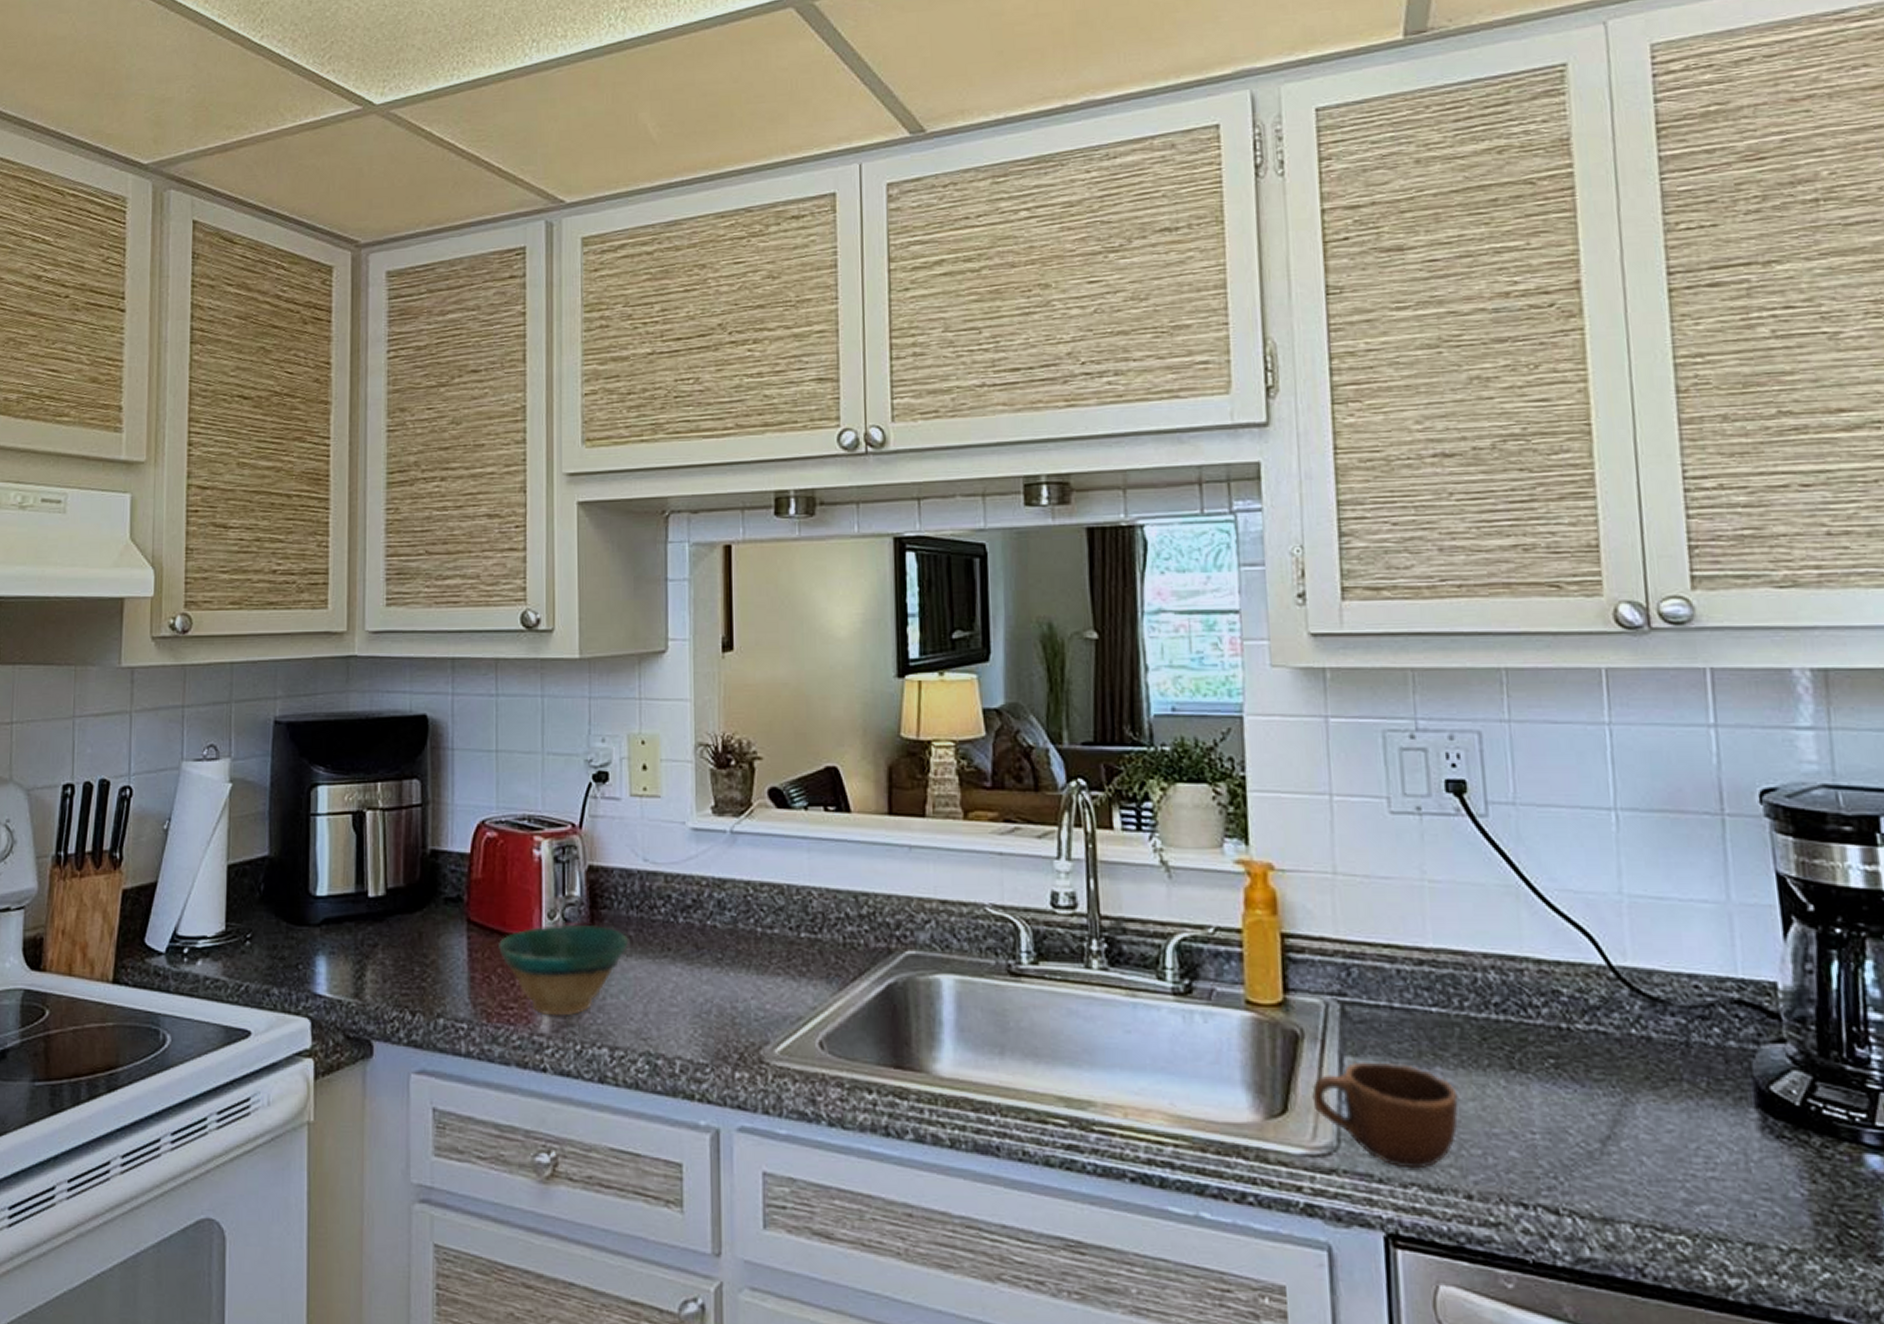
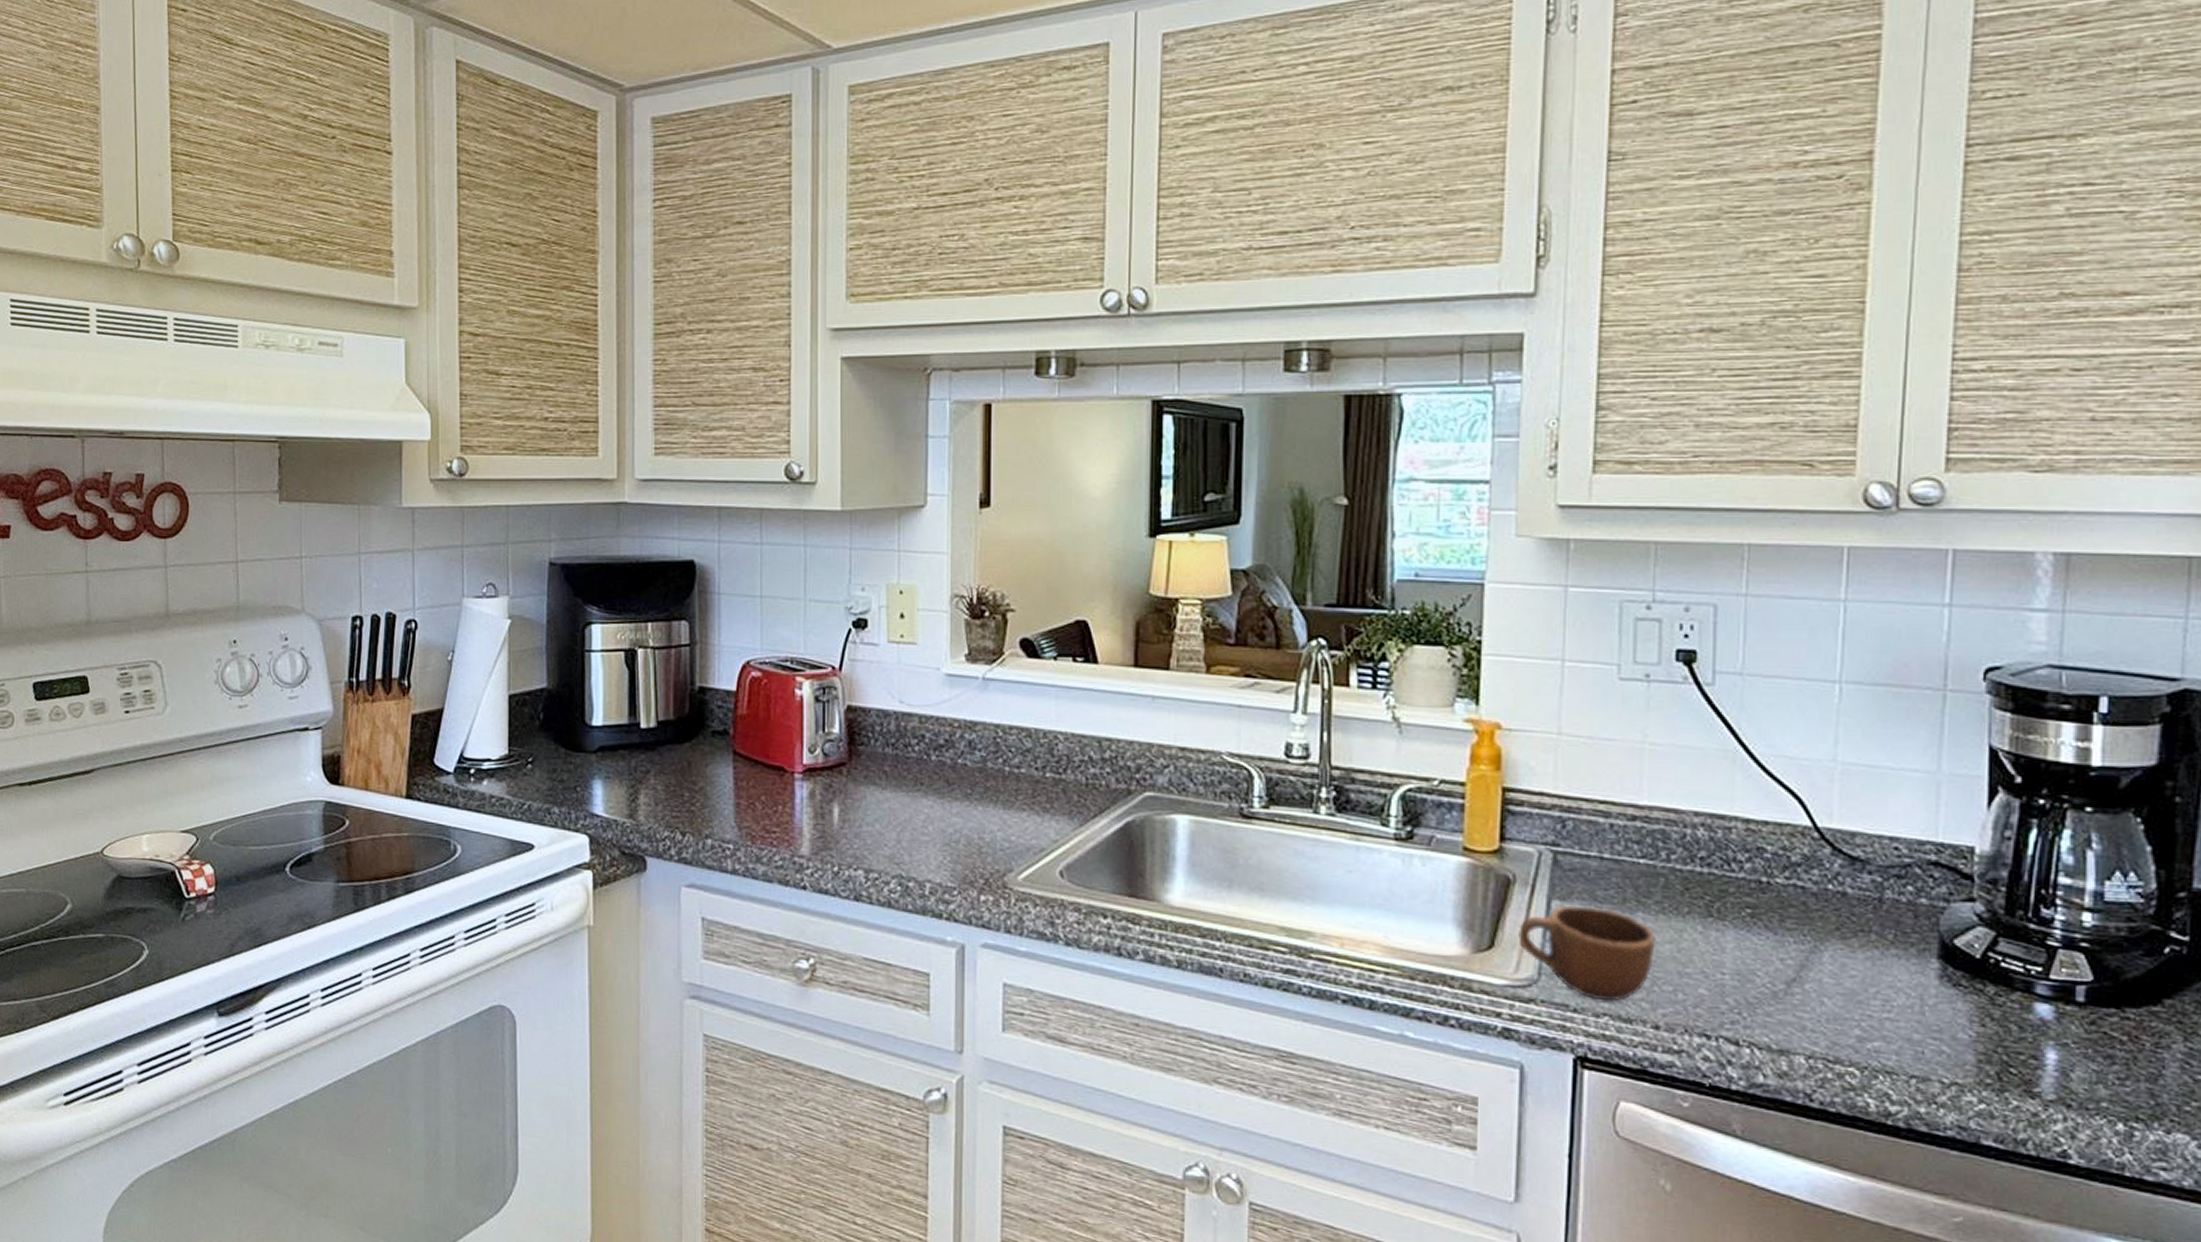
bowl: present [499,924,629,1016] -> none [762,758,885,841]

